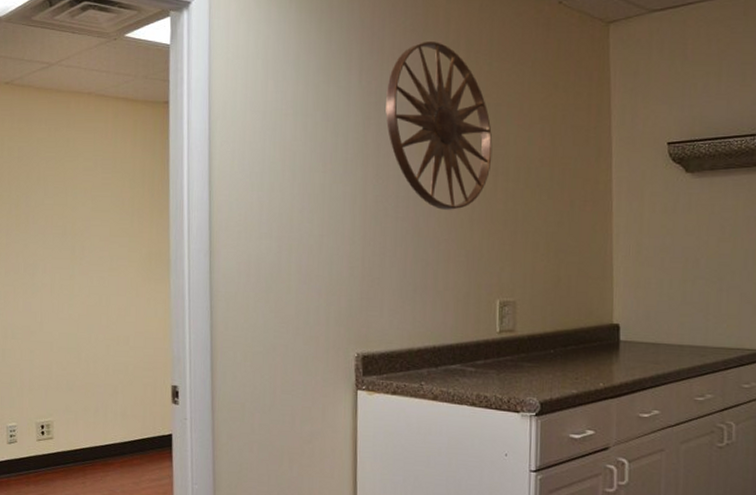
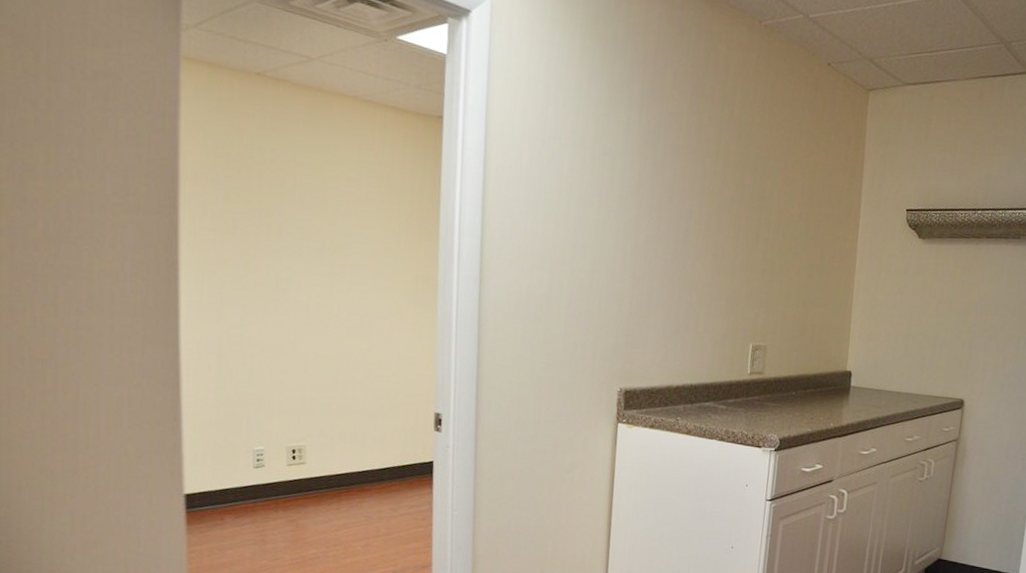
wall art: present [385,42,493,210] -> none [662,86,759,256]

